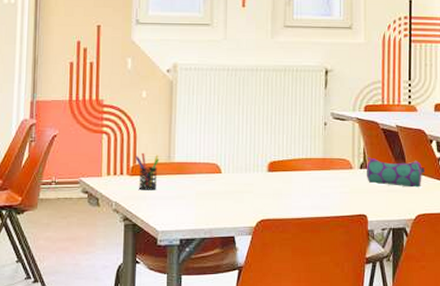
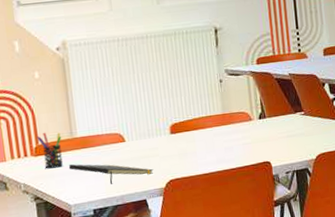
notepad: none [161,188,246,215] -> present [68,163,154,184]
pencil case: present [366,157,426,188] -> none [264,104,321,132]

